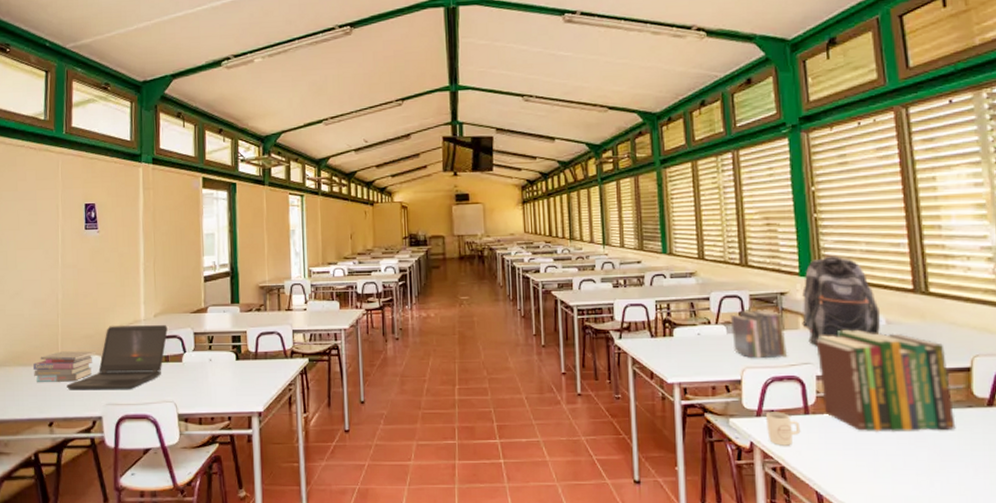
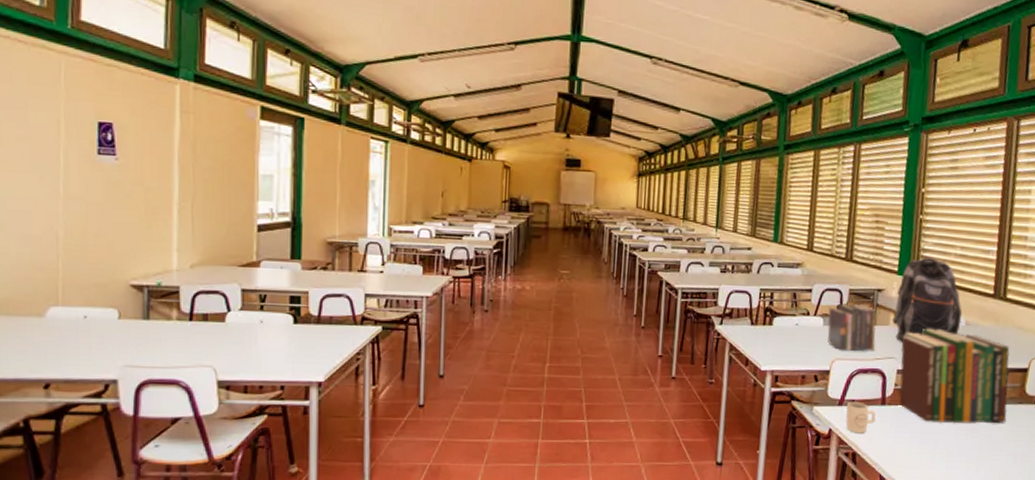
books: present [32,351,96,383] -> none [21,301,111,338]
laptop computer: present [67,325,168,390] -> none [69,275,208,350]

